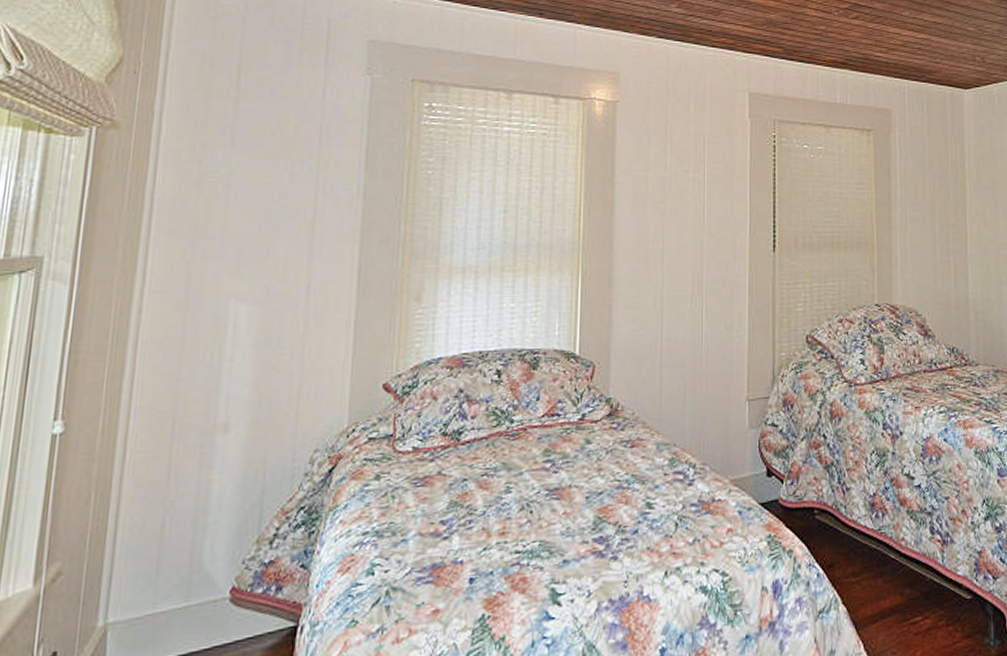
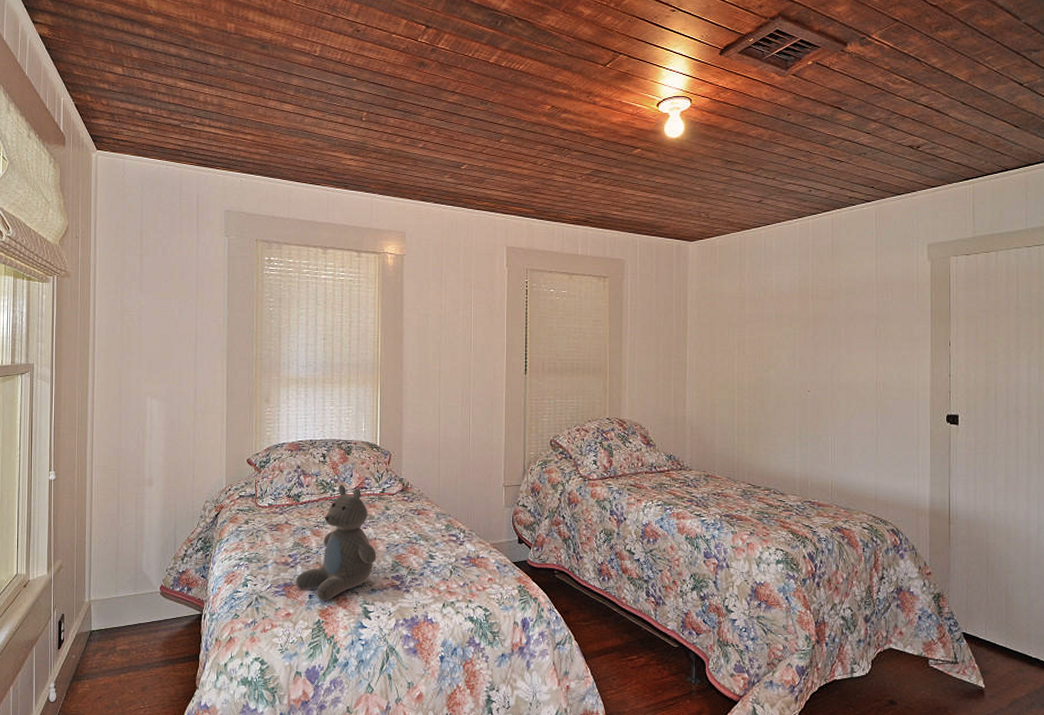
teddy bear: none [450,411,571,585] -> present [296,484,376,601]

